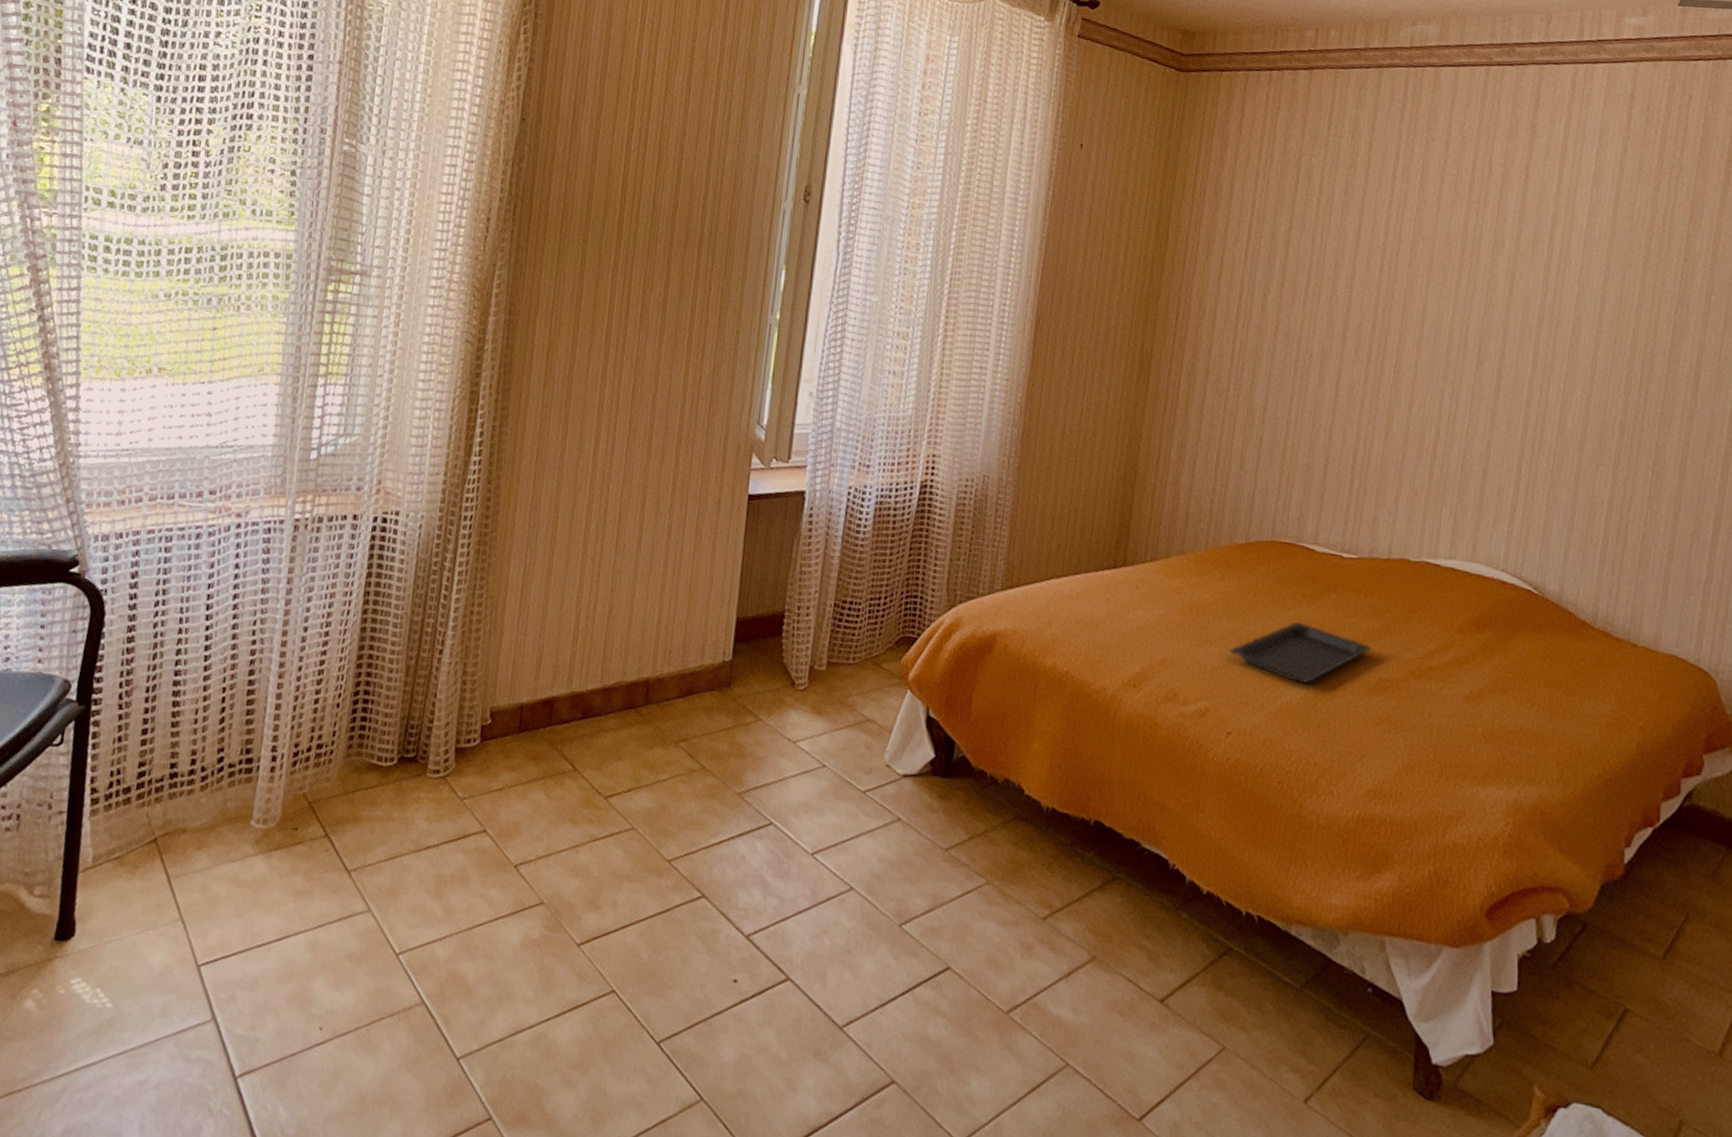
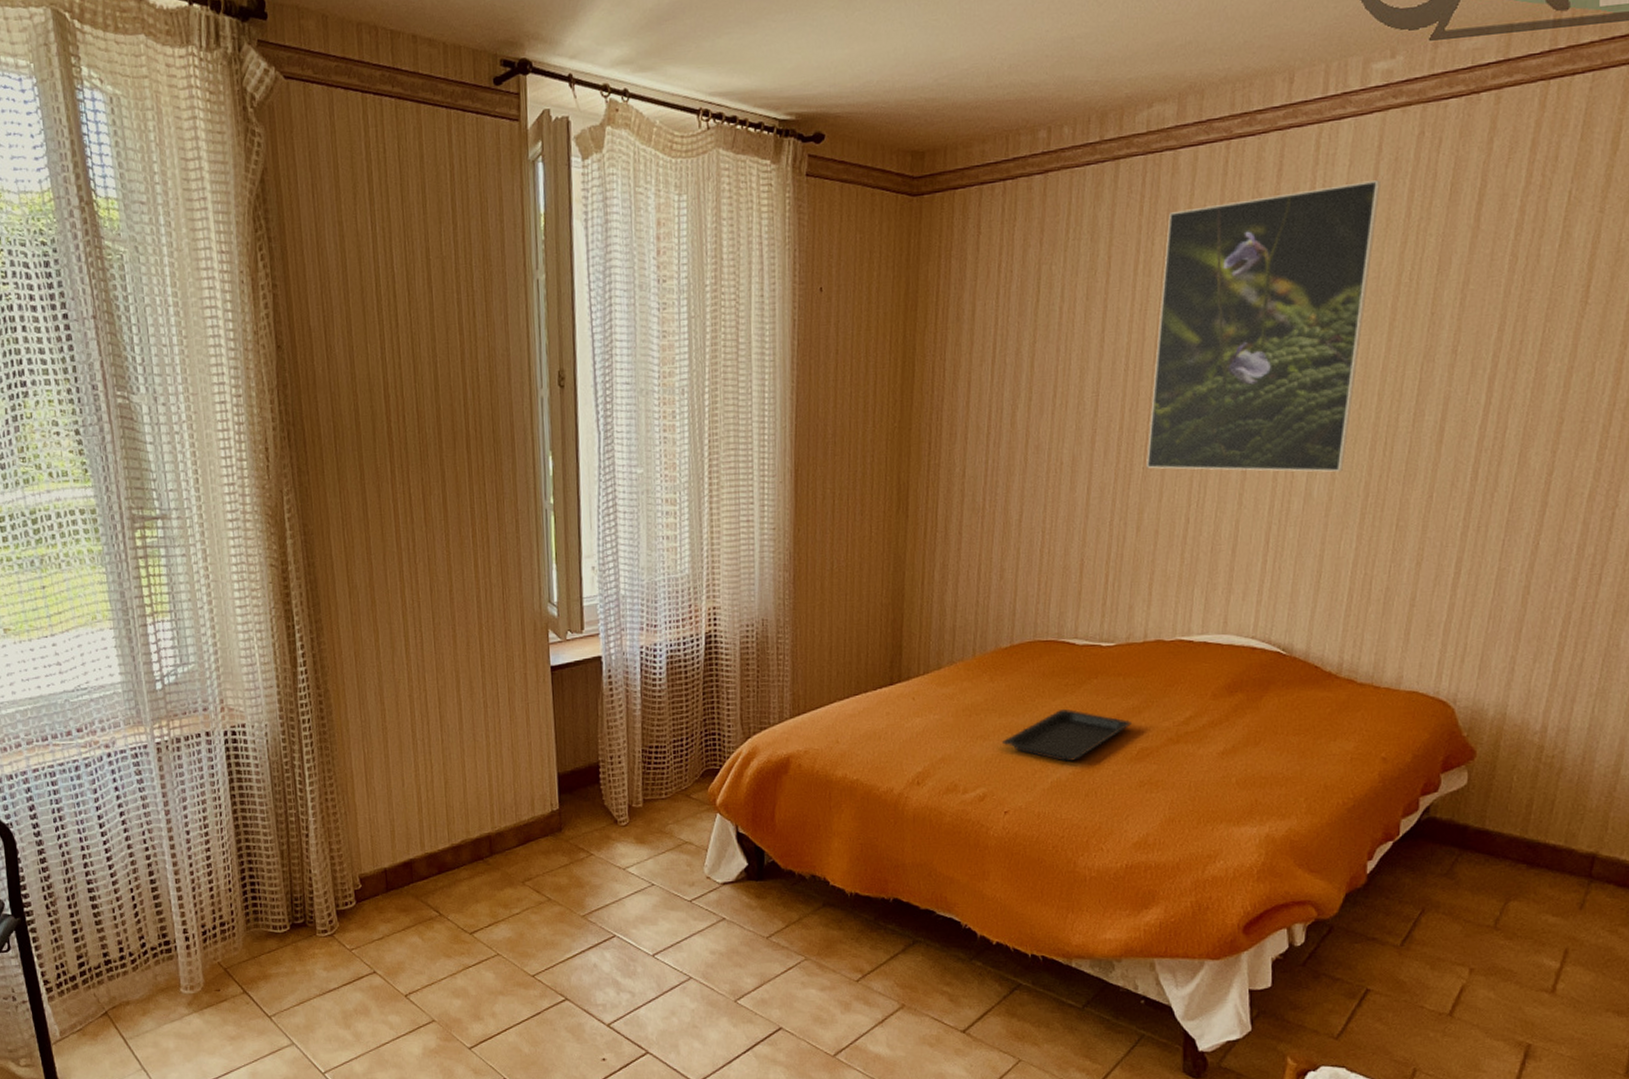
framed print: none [1398,124,1634,406] -> present [1146,180,1381,473]

